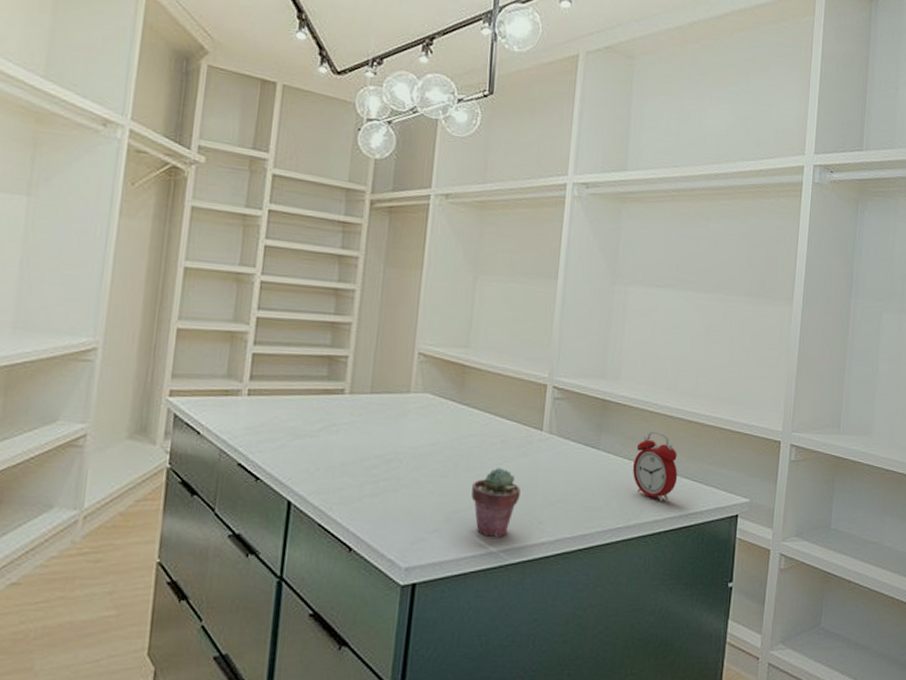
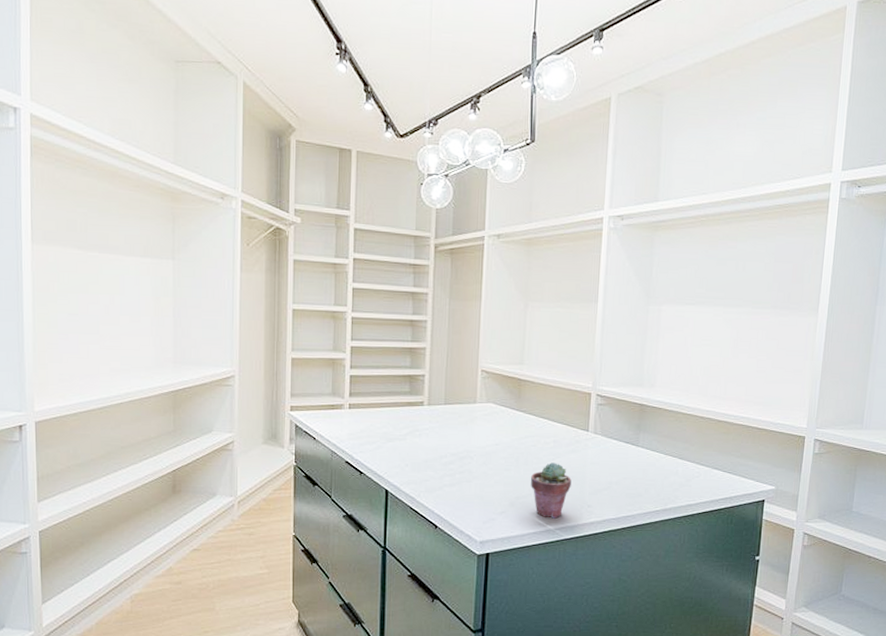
alarm clock: present [632,431,678,501] -> none [668,430,709,489]

